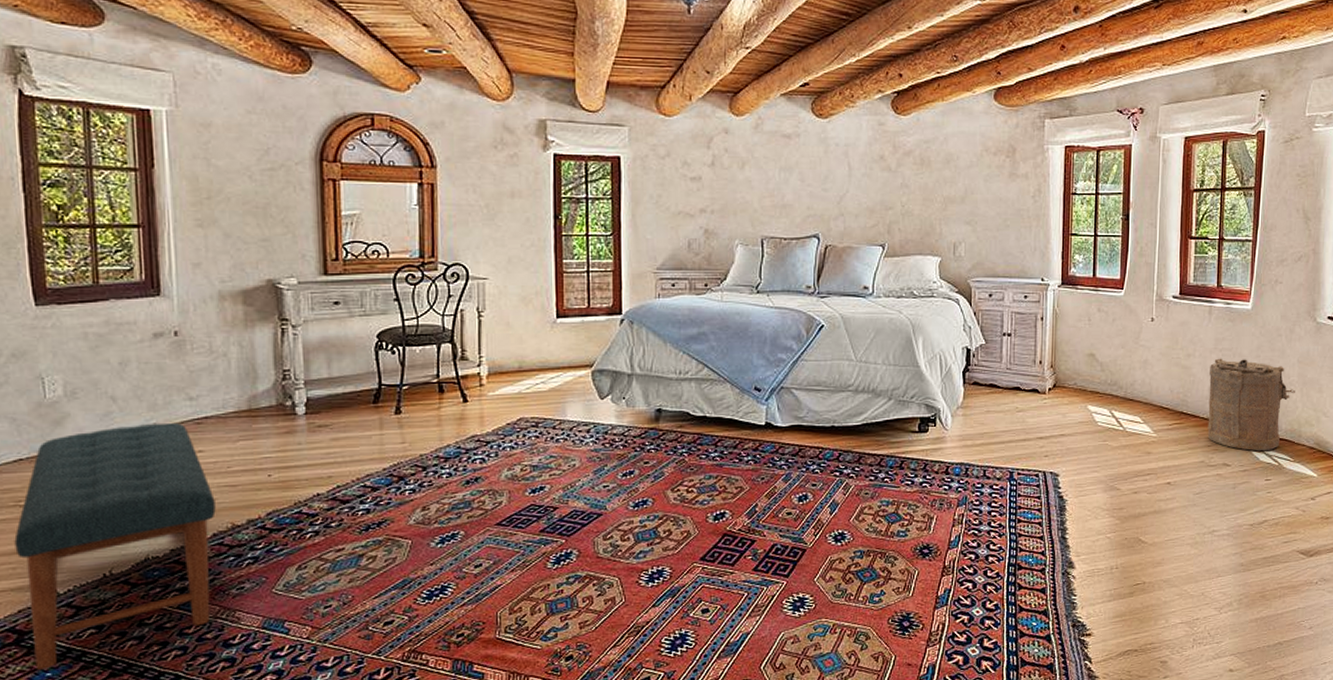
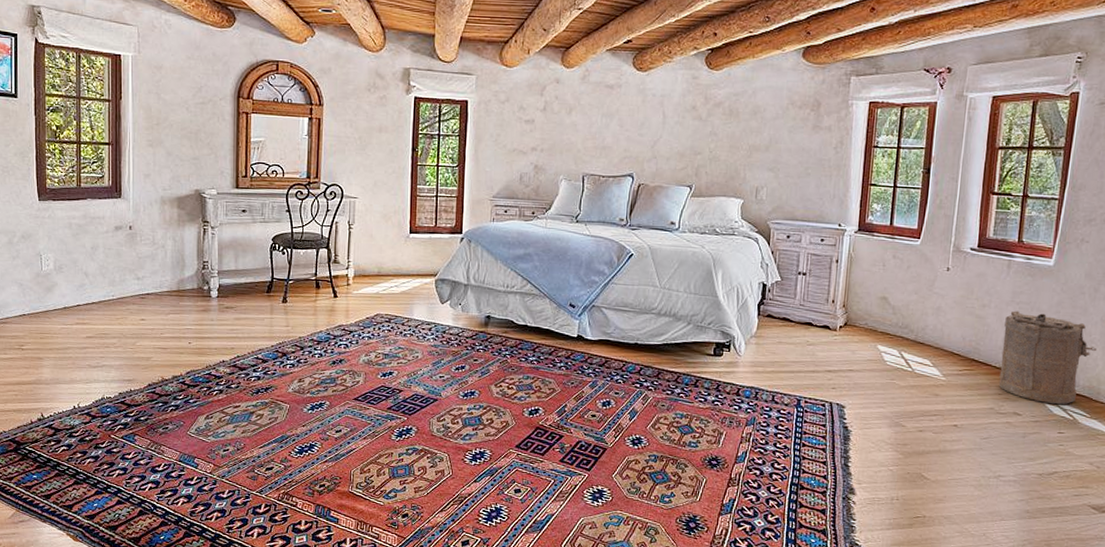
bench: present [14,422,216,670] -> none [17,295,151,472]

